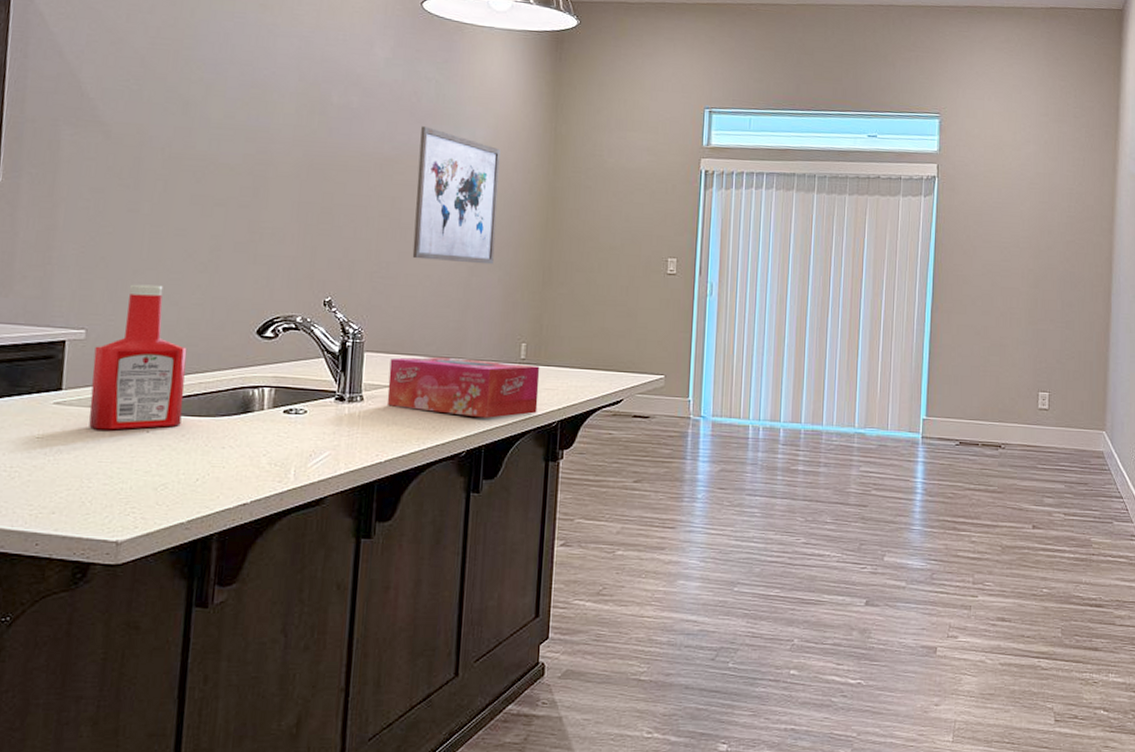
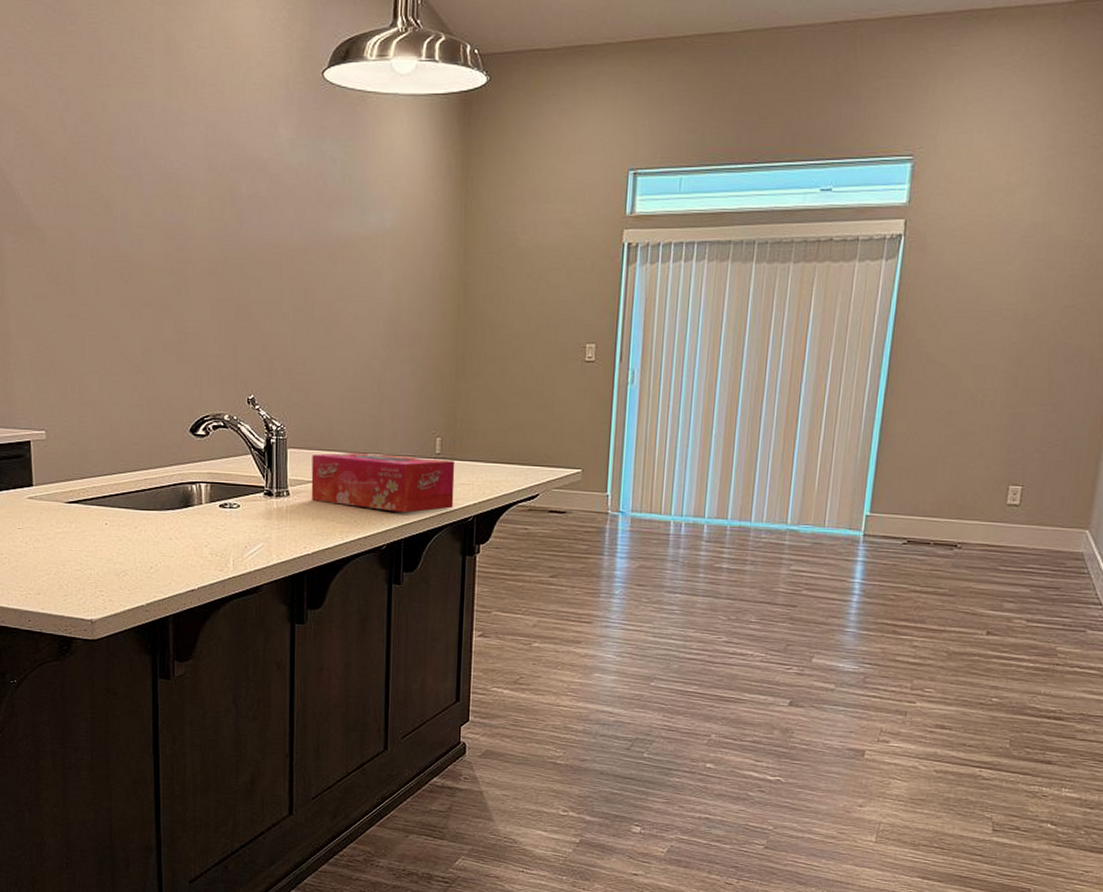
ketchup bottle: present [89,284,188,430] -> none [55,386,133,522]
wall art: present [412,126,501,265] -> none [327,212,409,357]

